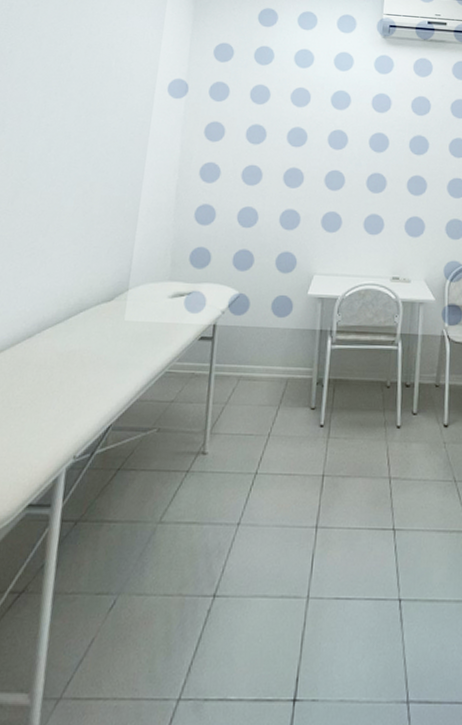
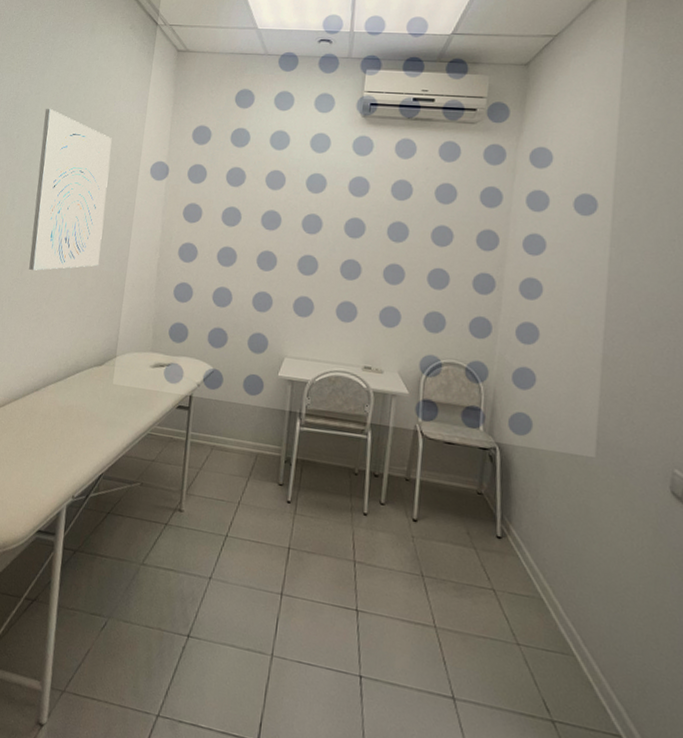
wall art: none [22,21,124,200] -> present [29,108,112,271]

